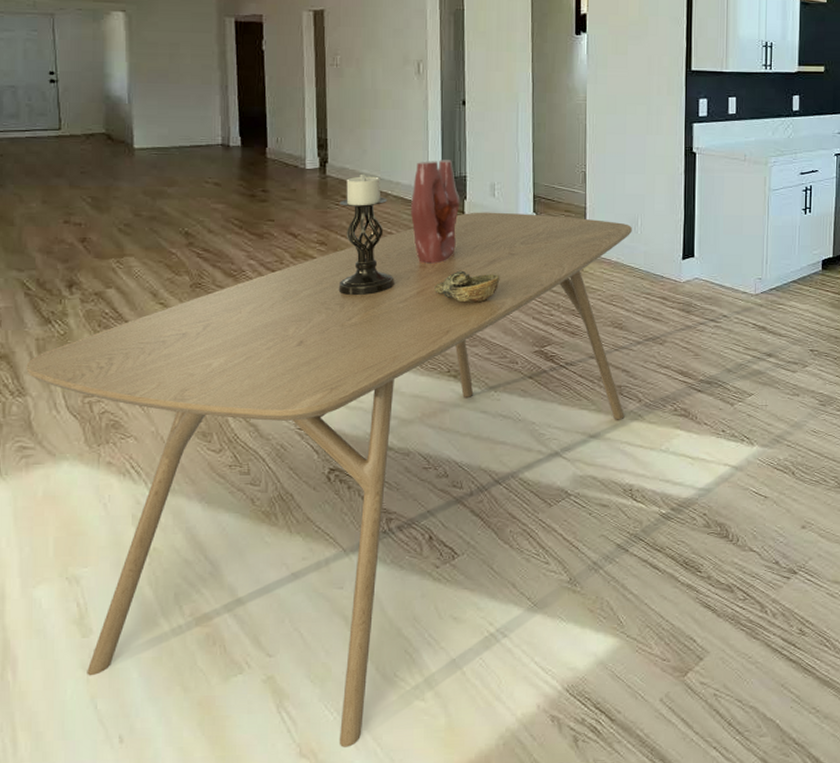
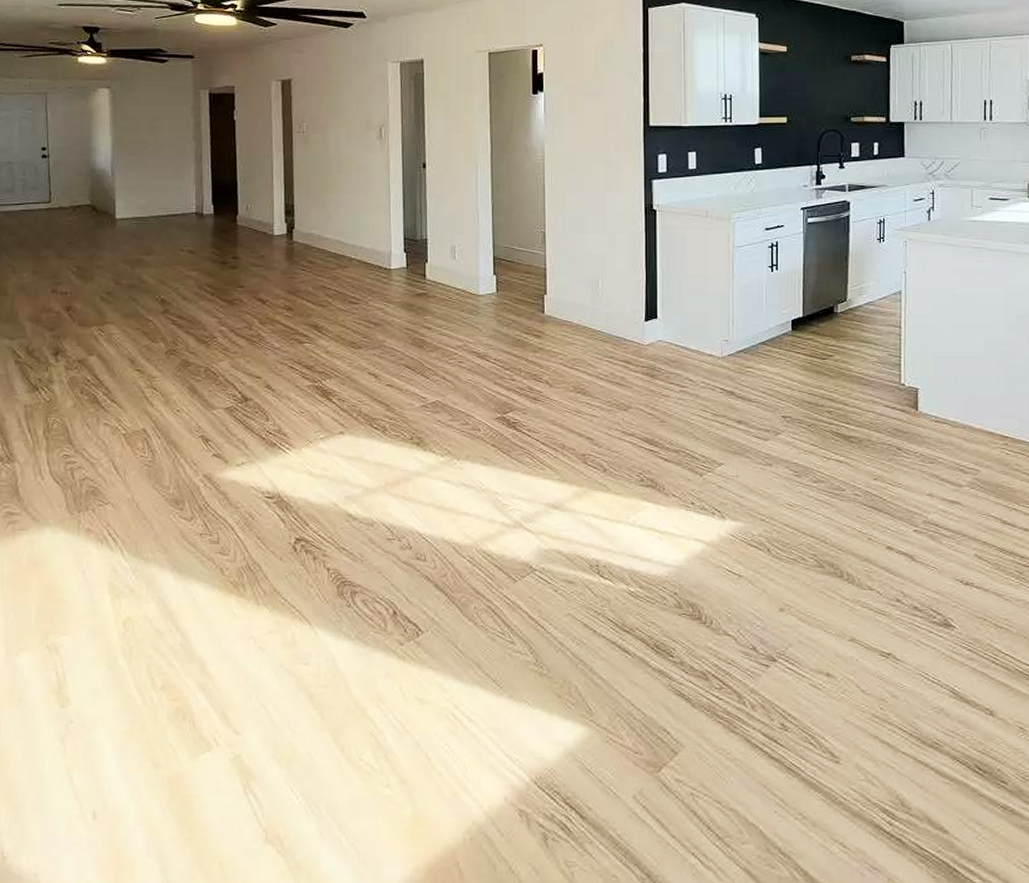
dining table: present [26,212,632,747] -> none [15,275,593,835]
candle holder: present [338,173,395,296] -> none [304,238,358,362]
pottery vessel: present [410,160,460,264] -> none [373,223,422,328]
decorative bowl: present [434,270,500,303] -> none [397,335,461,368]

